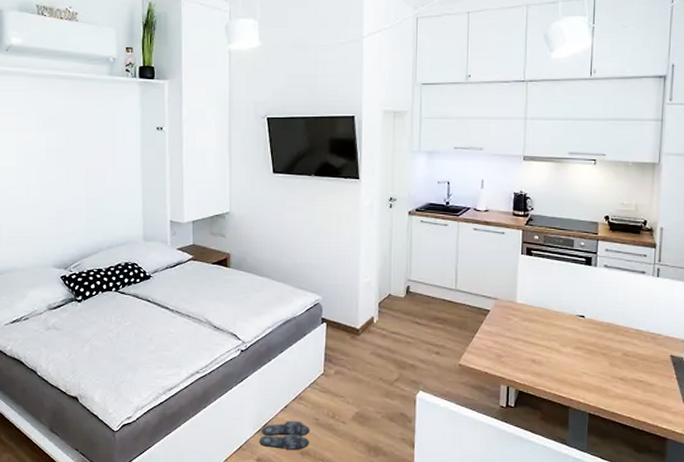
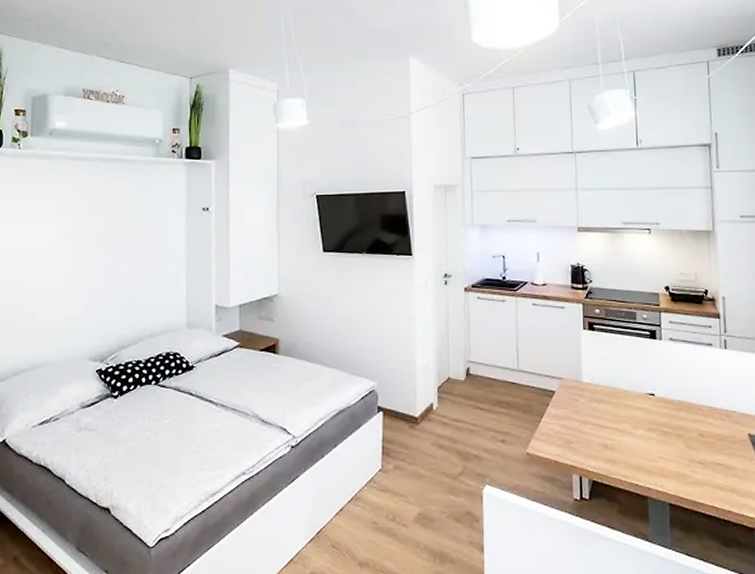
slippers: present [259,420,309,450] -> none [312,525,367,560]

